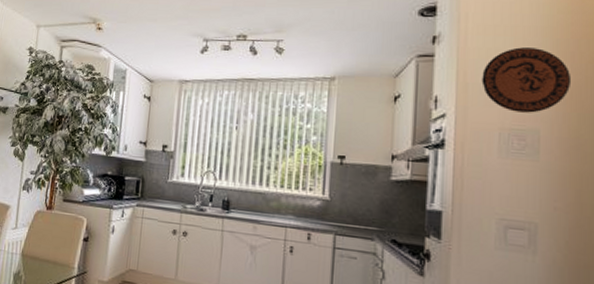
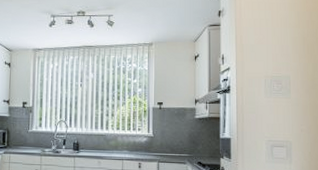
decorative plate: present [481,47,570,113] -> none [252,18,307,64]

